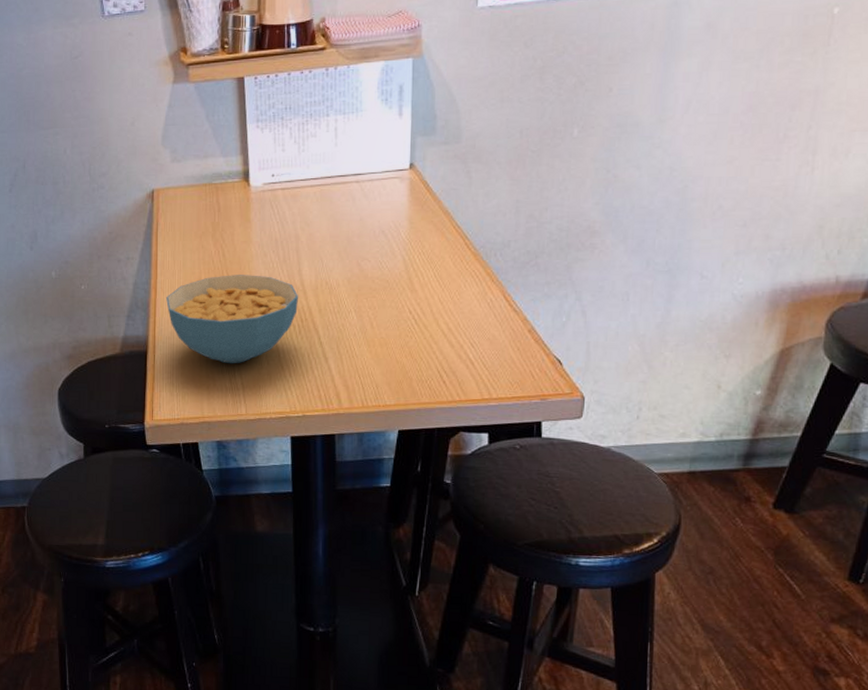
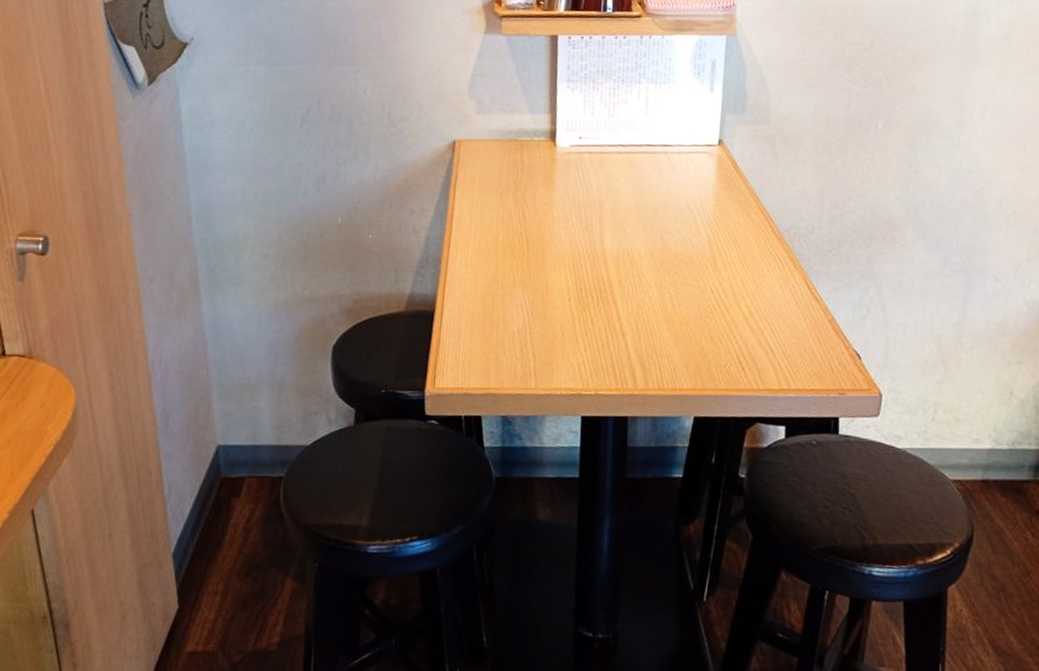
cereal bowl: present [166,275,299,364] -> none [459,237,600,333]

